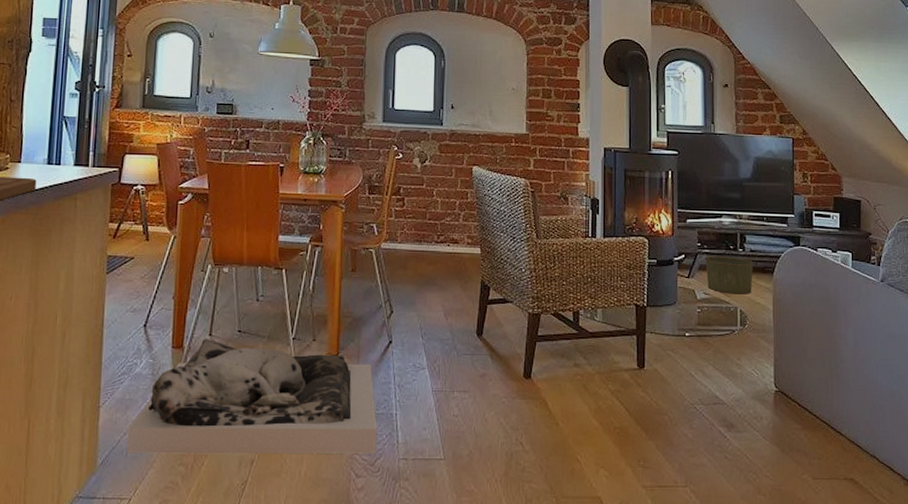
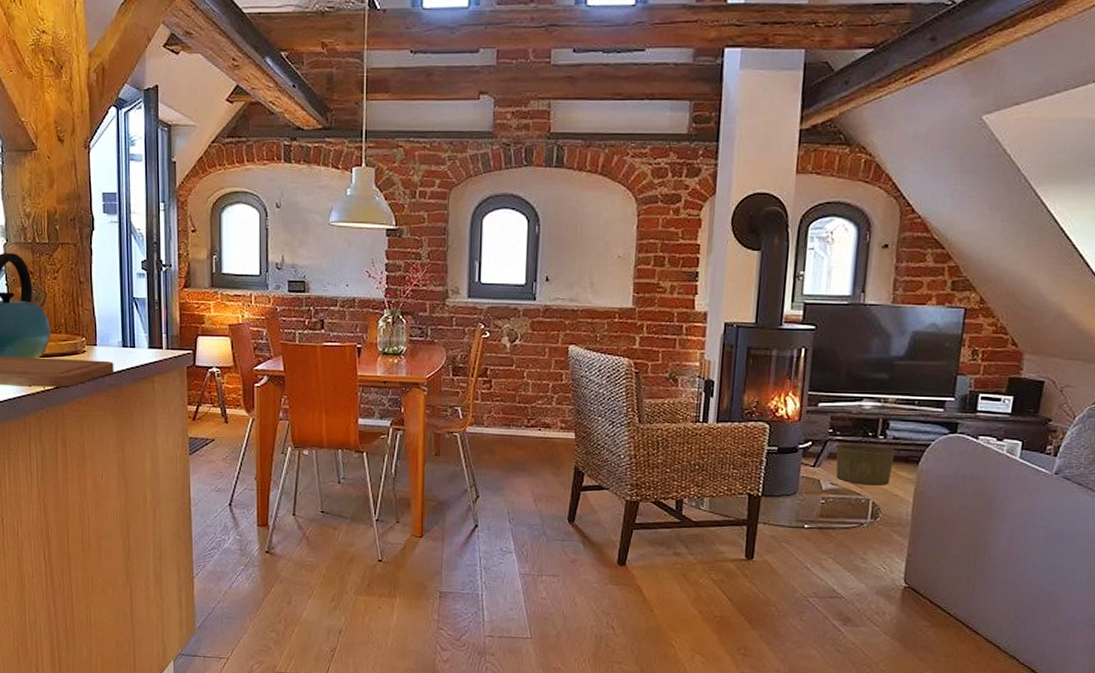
dog bed: present [126,338,378,454] -> none [221,517,463,630]

